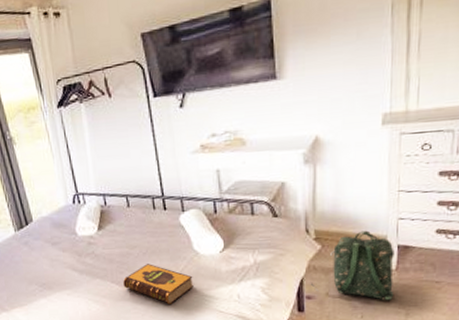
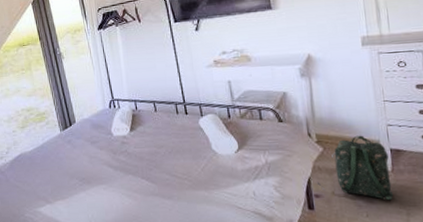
hardback book: present [123,264,194,304] -> none [152,162,214,200]

